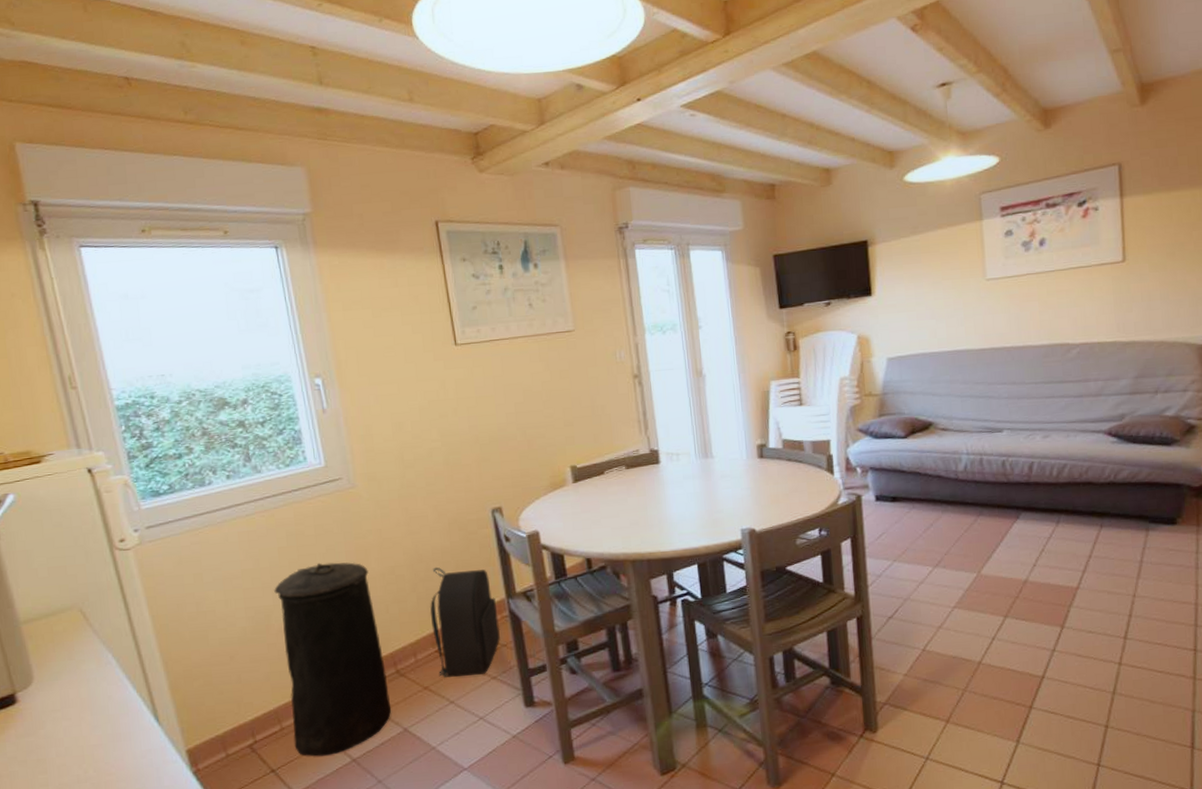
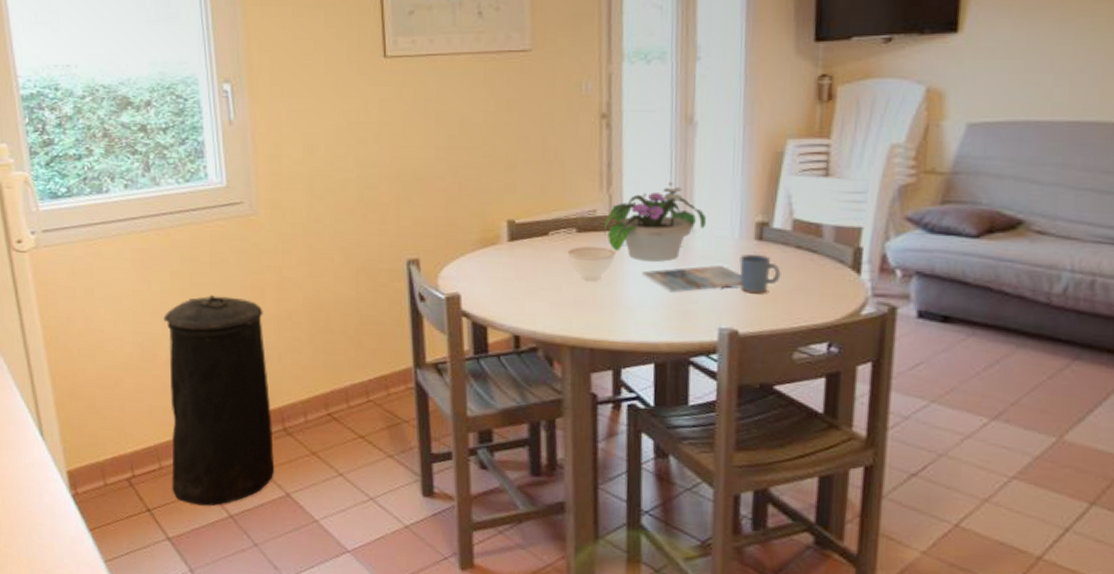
backpack: present [429,567,500,678] -> none [326,318,403,450]
bowl: none [620,477,658,506] -> present [567,245,616,281]
potted flower: none [646,422,722,485] -> present [603,182,707,262]
magazine: none [678,480,753,507] -> present [641,264,742,293]
mug: none [749,469,780,499] -> present [739,255,781,294]

